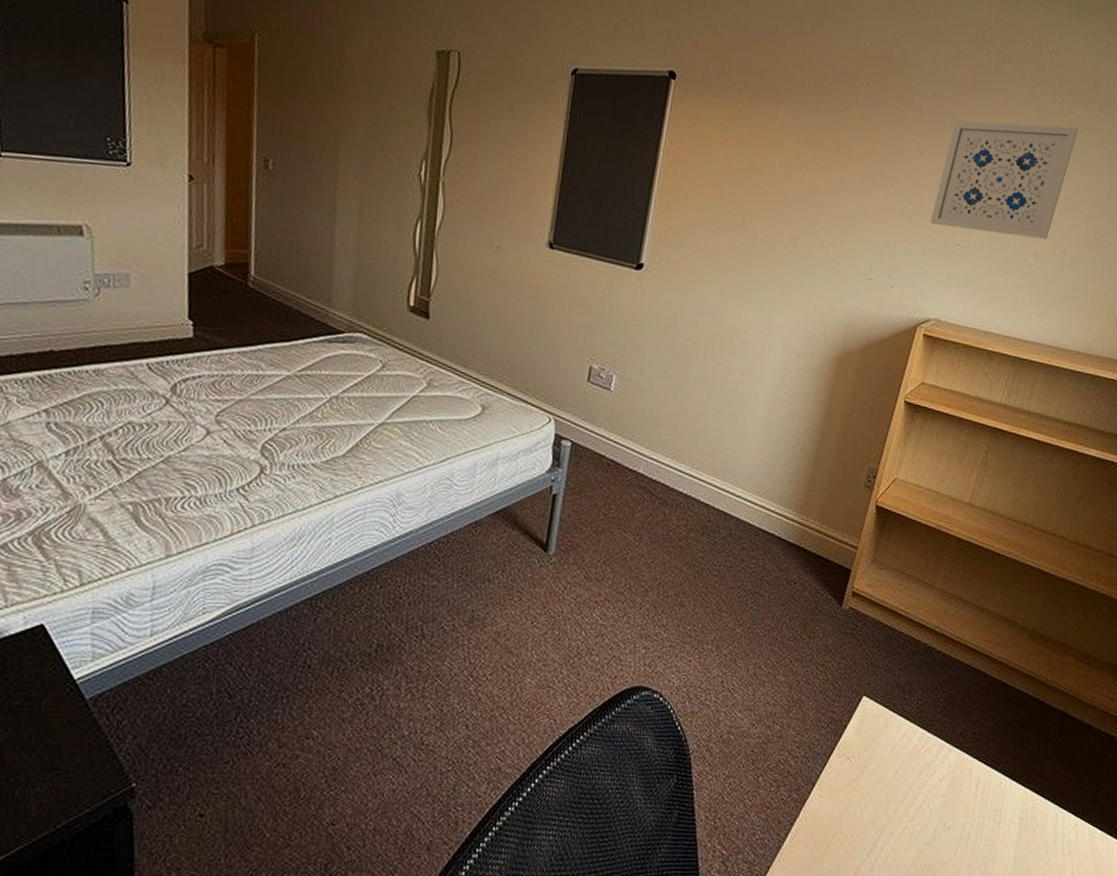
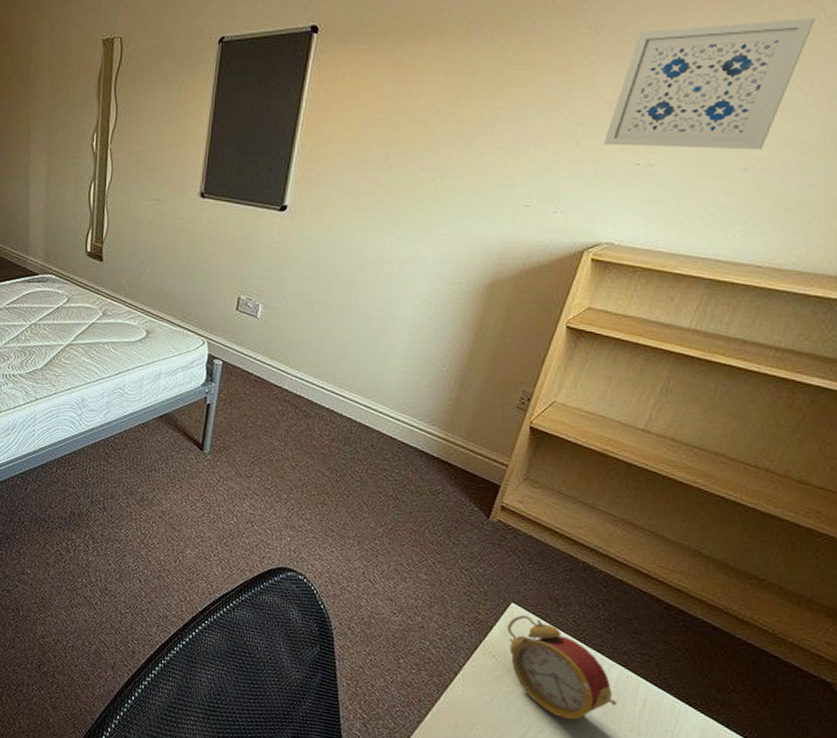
alarm clock: none [860,708,956,815] -> present [507,615,617,721]

